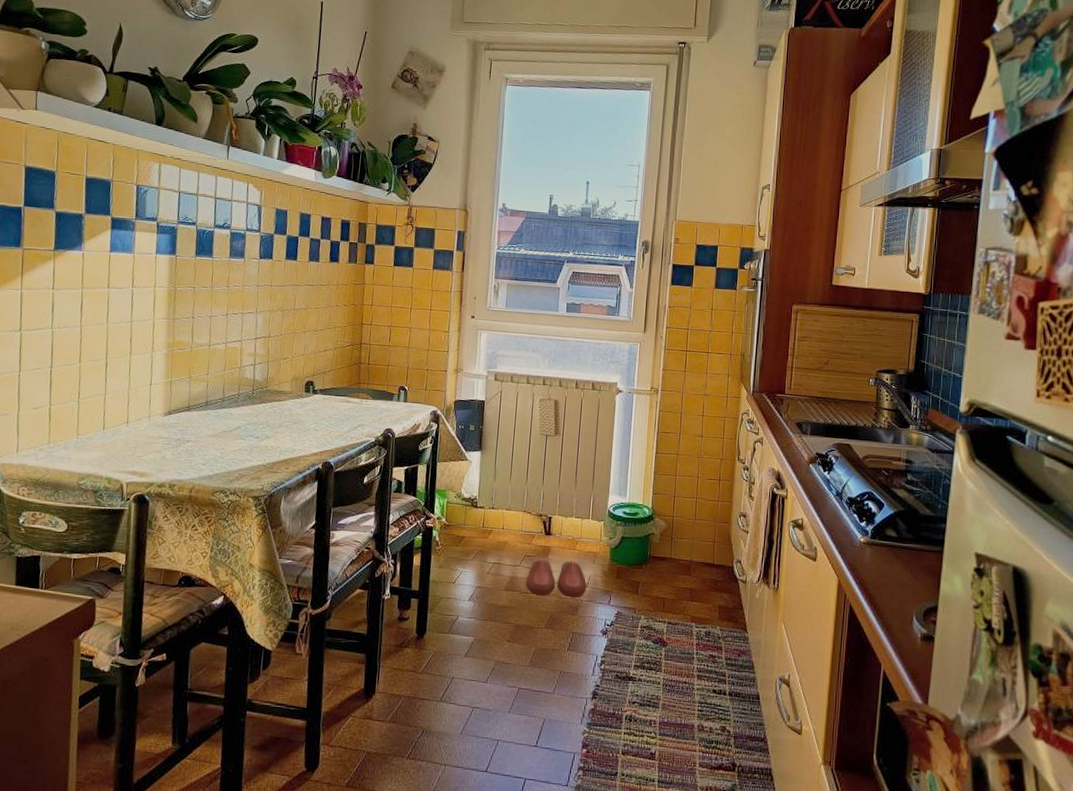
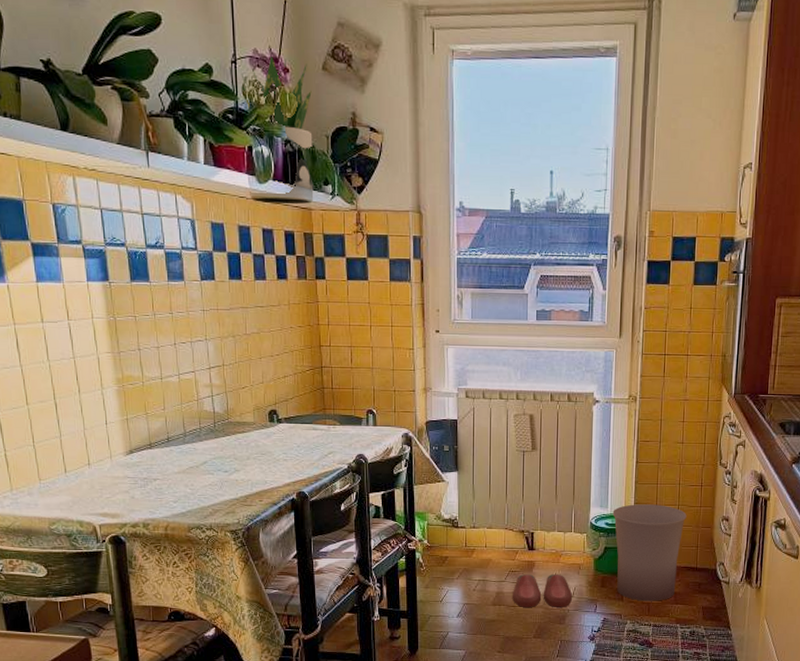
planter: none [314,75,380,198] -> present [241,57,314,205]
waste bin: none [631,494,705,597] -> present [612,504,687,601]

